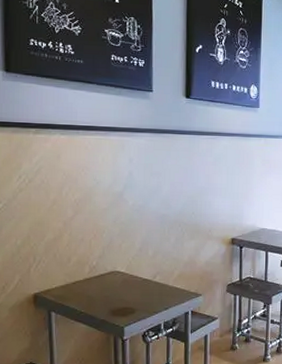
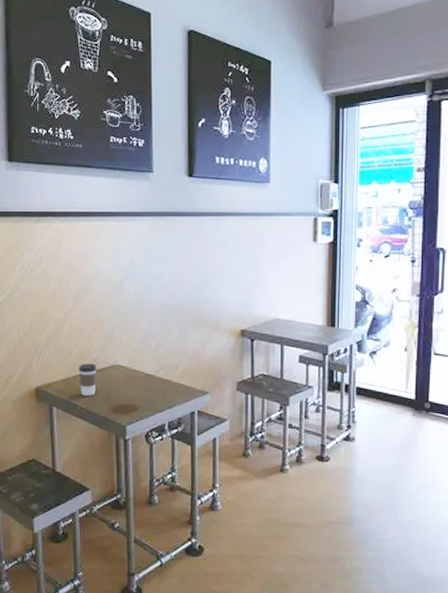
coffee cup: none [78,270,96,301] -> present [79,363,97,396]

